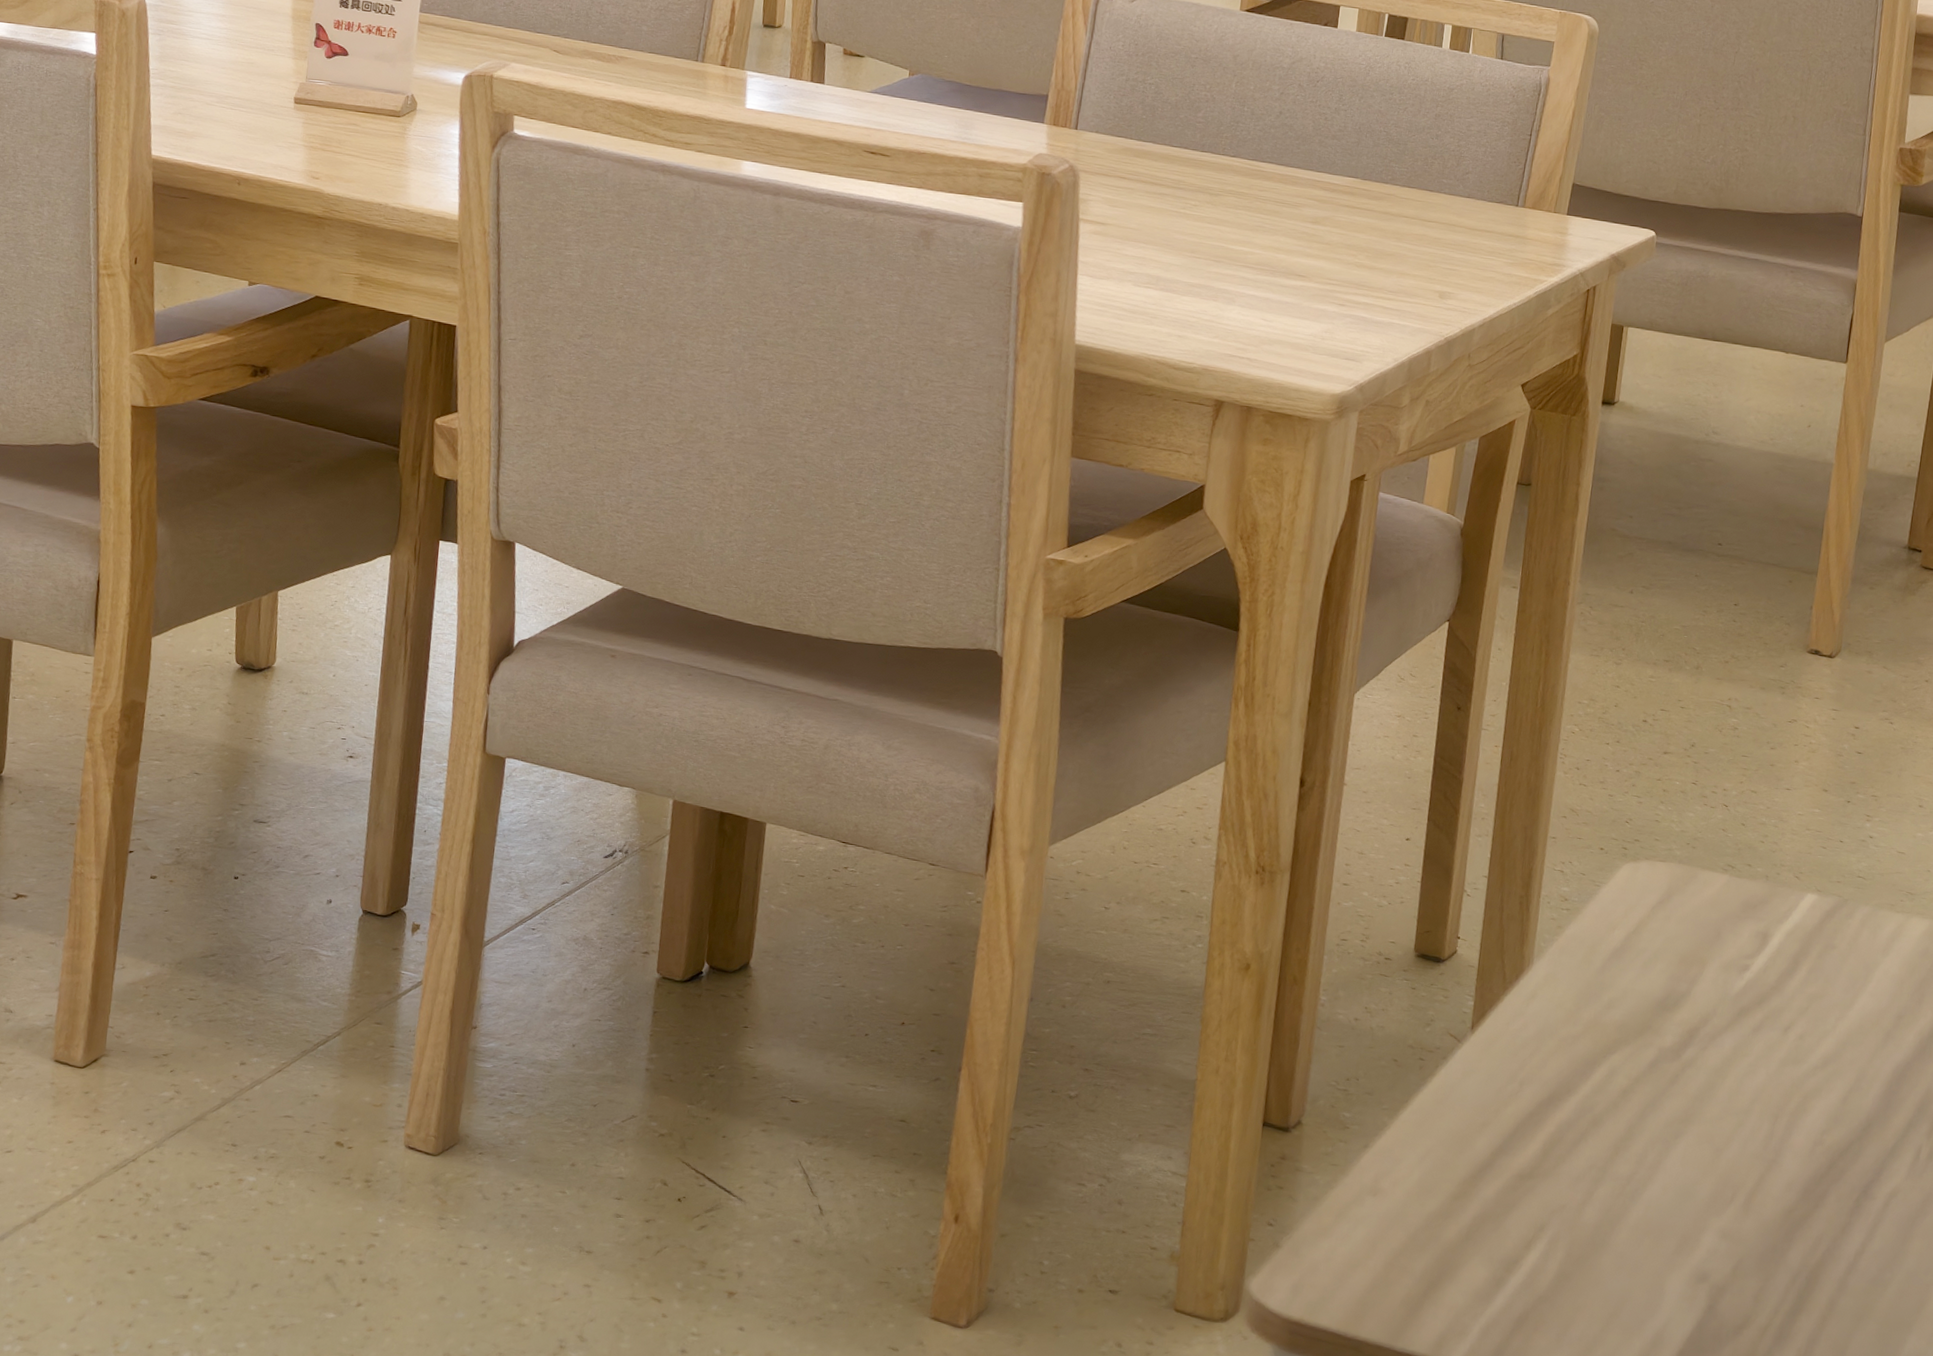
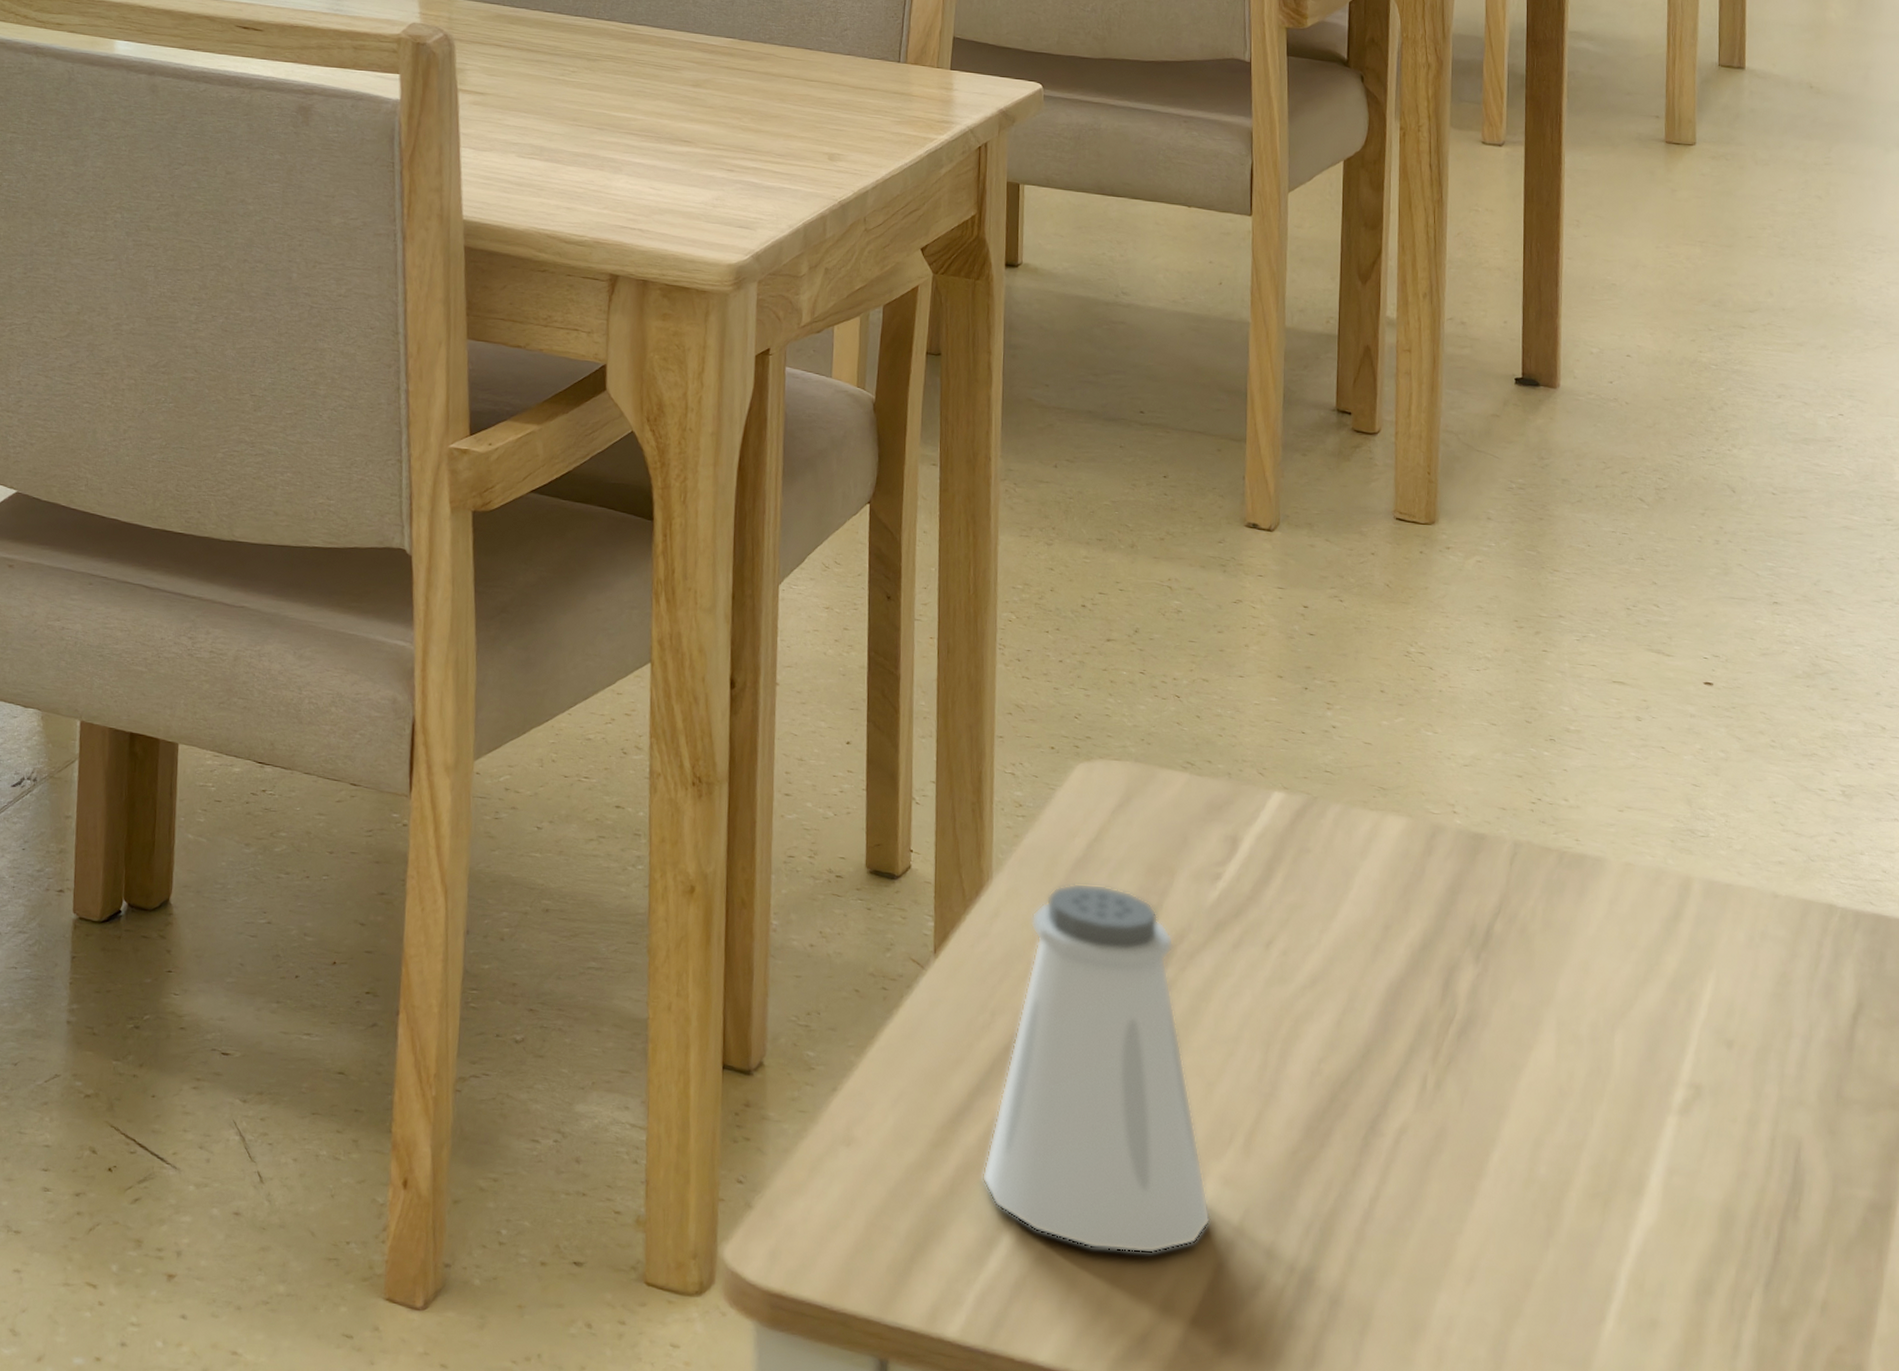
saltshaker: none [1496,970,1707,1296] -> present [982,883,1211,1254]

